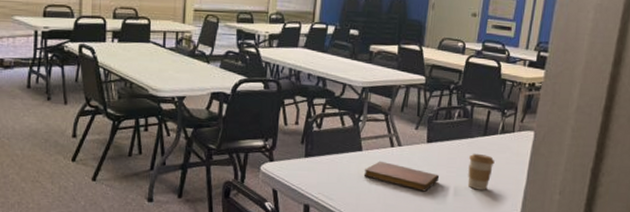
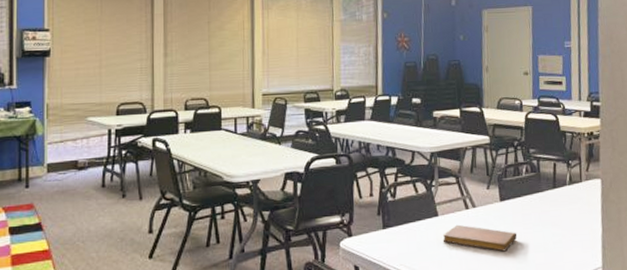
coffee cup: present [467,153,495,190] -> none [543,206,568,244]

